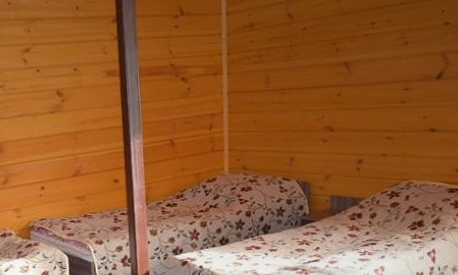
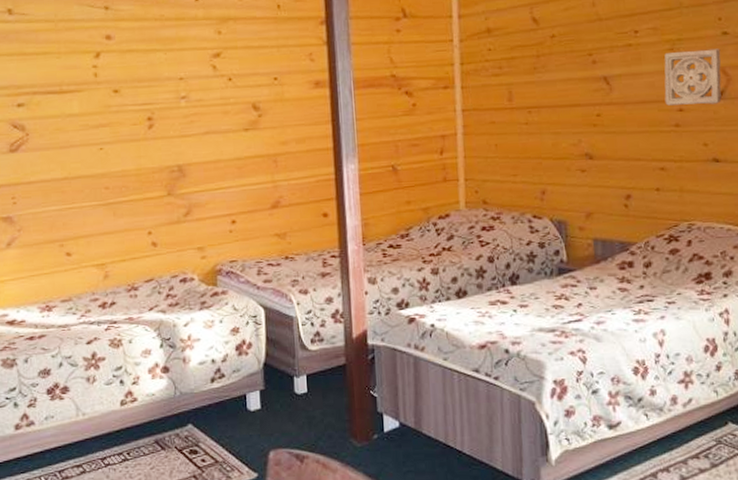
wall ornament: none [394,36,442,86] -> present [664,48,722,106]

